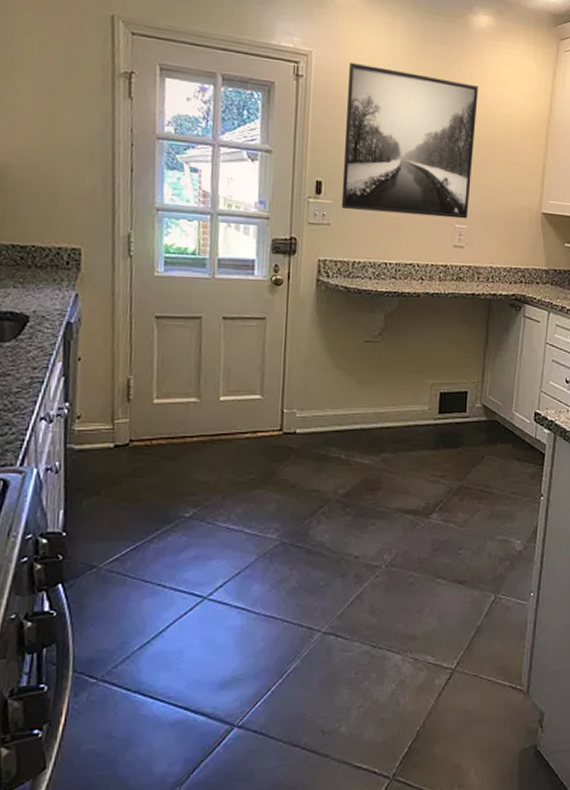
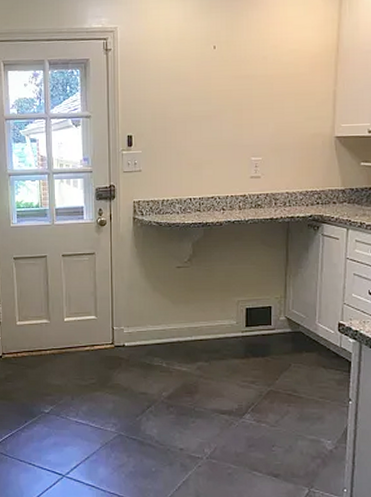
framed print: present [341,62,479,219] -> none [148,28,266,156]

